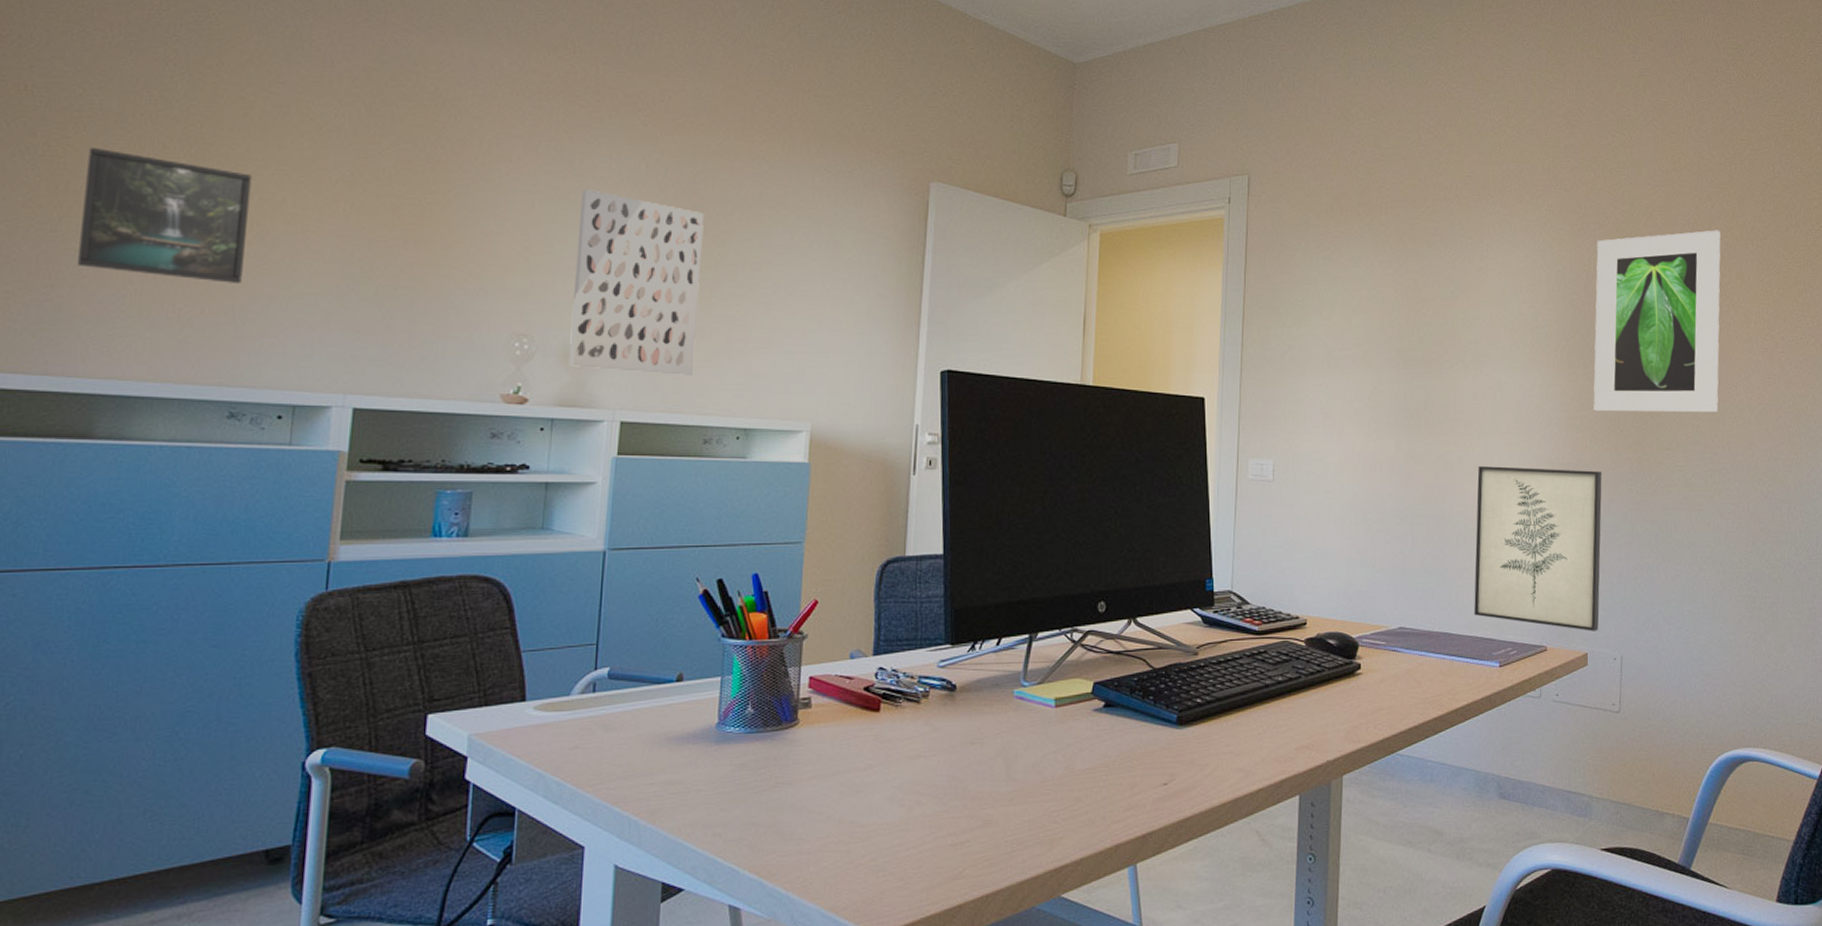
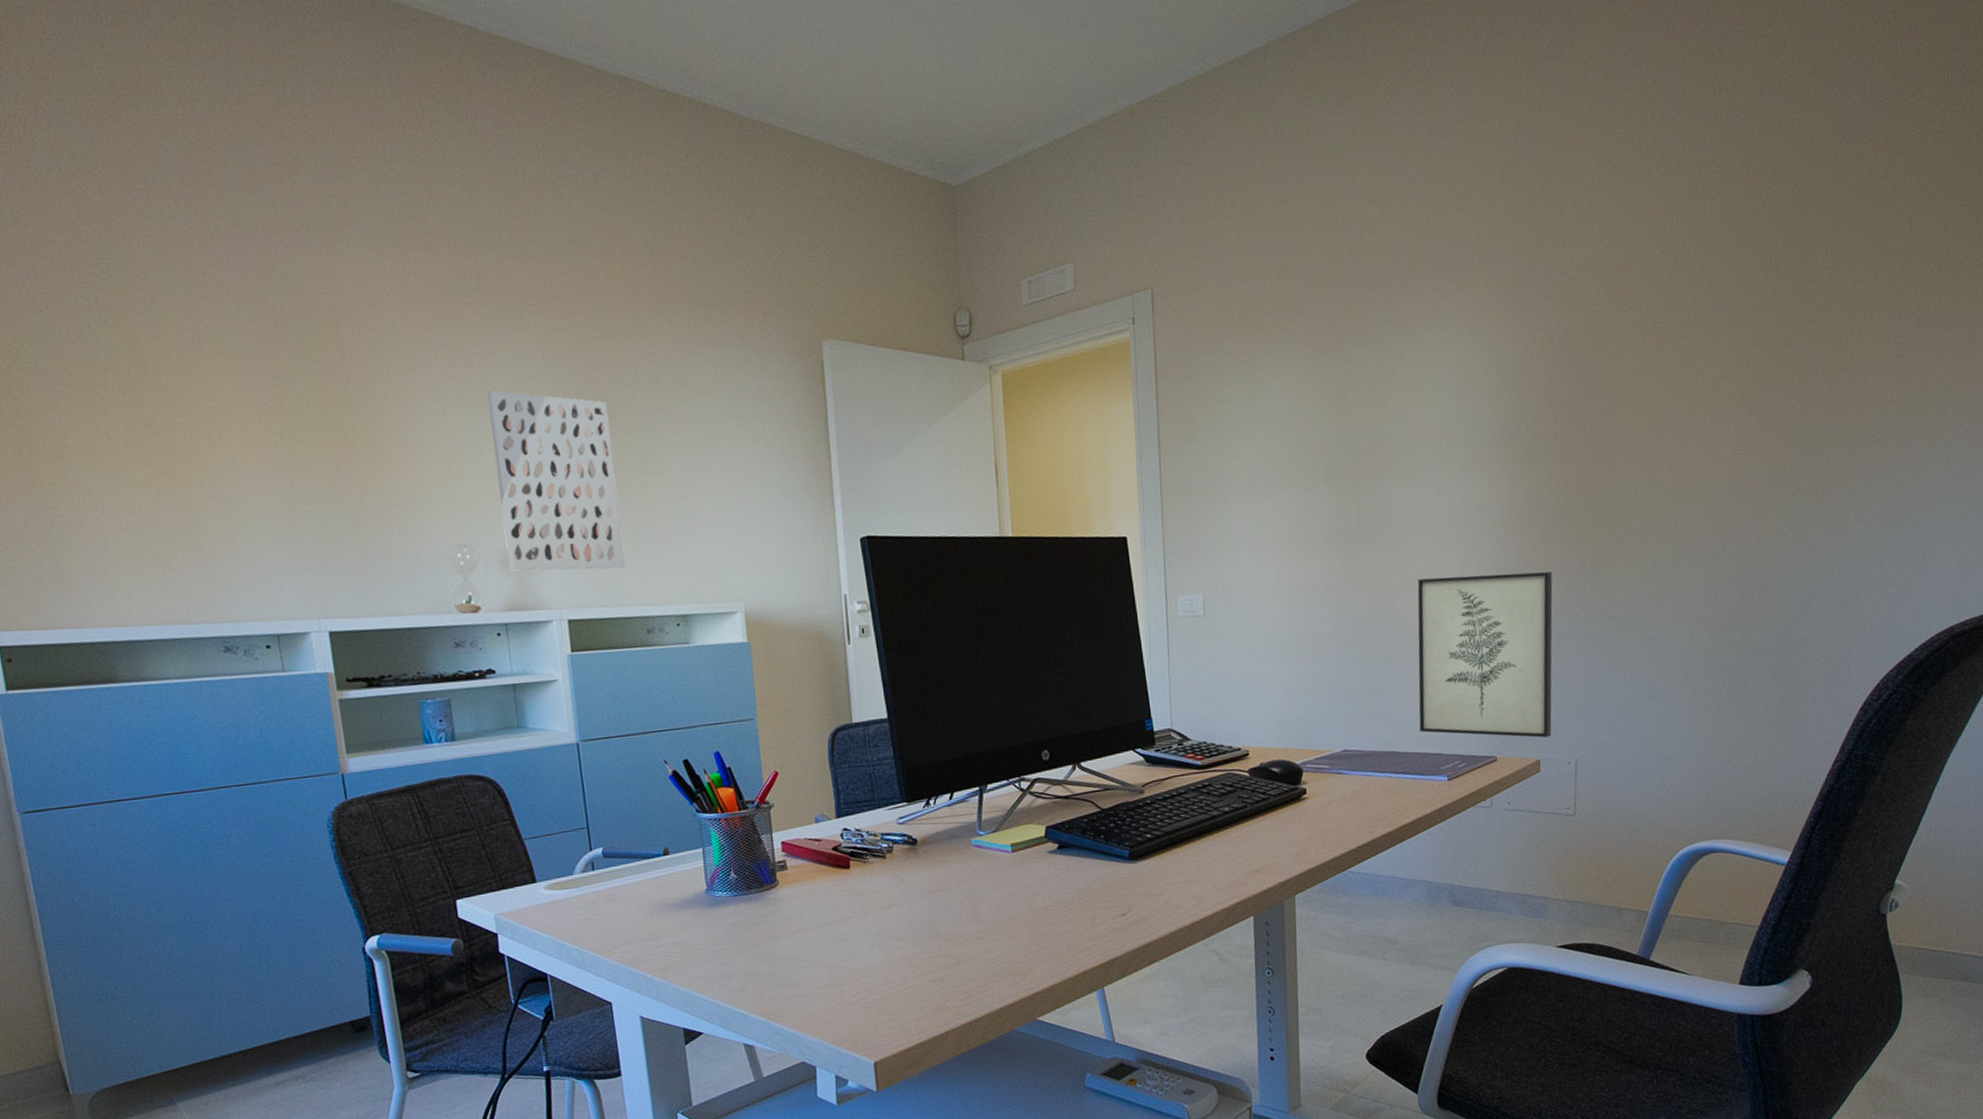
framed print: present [76,148,252,283] -> none [38,406,203,525]
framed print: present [1593,230,1721,413] -> none [1541,285,1687,507]

